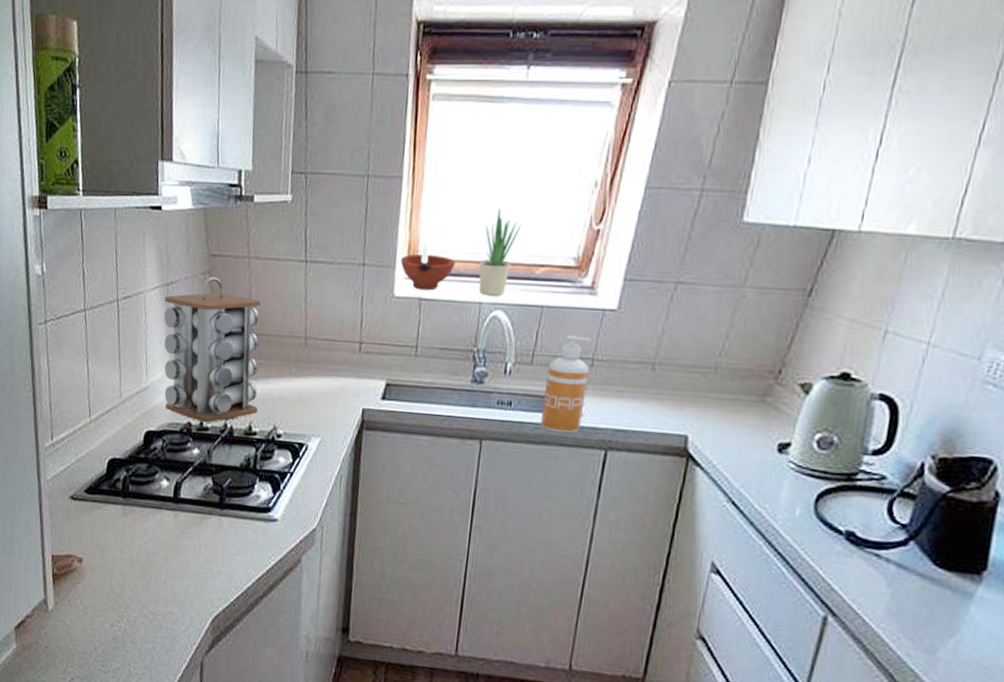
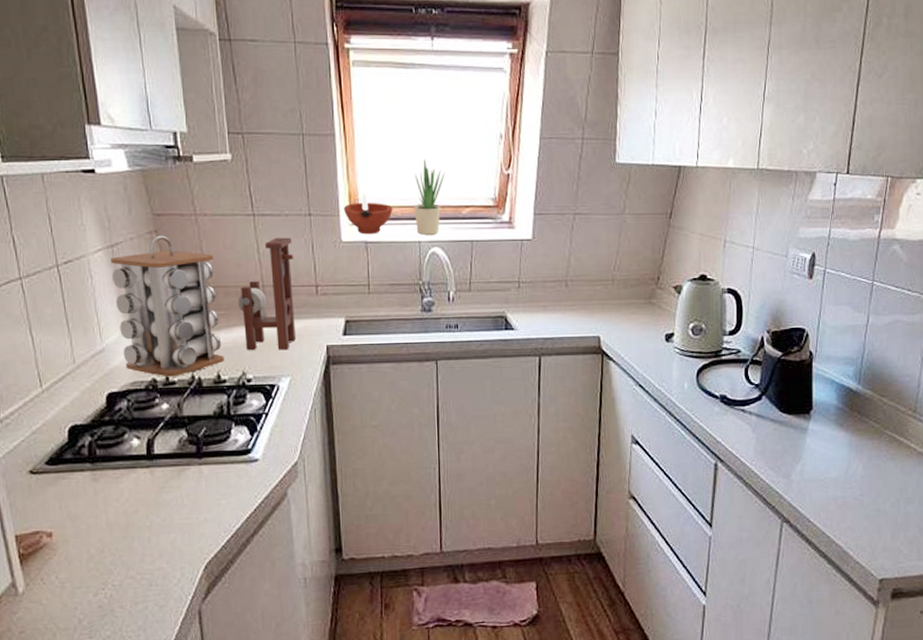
paper towel holder: none [278,287,342,409] -> present [237,237,297,350]
soap dispenser: present [540,335,592,434] -> none [483,263,518,346]

